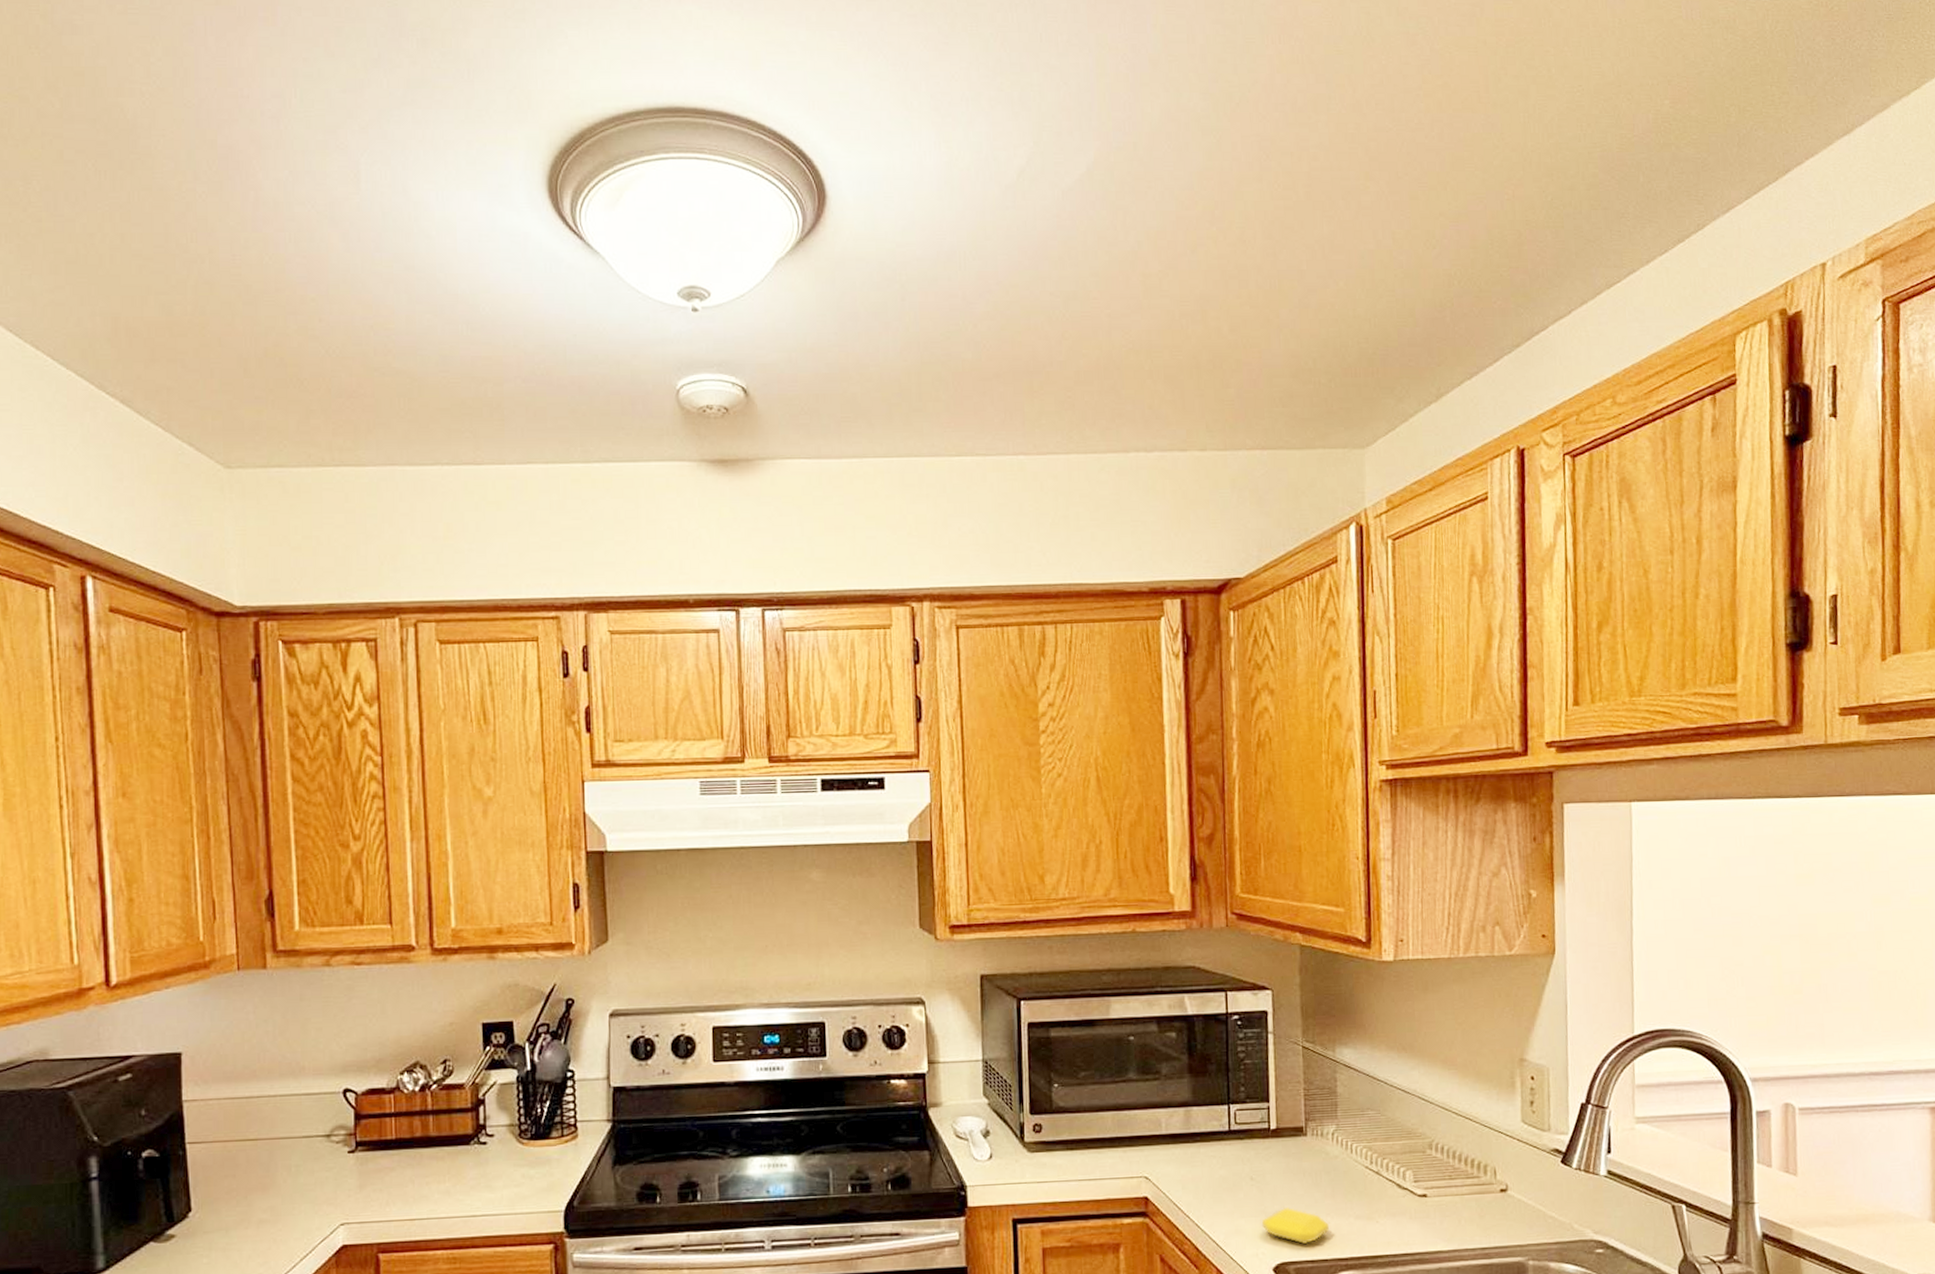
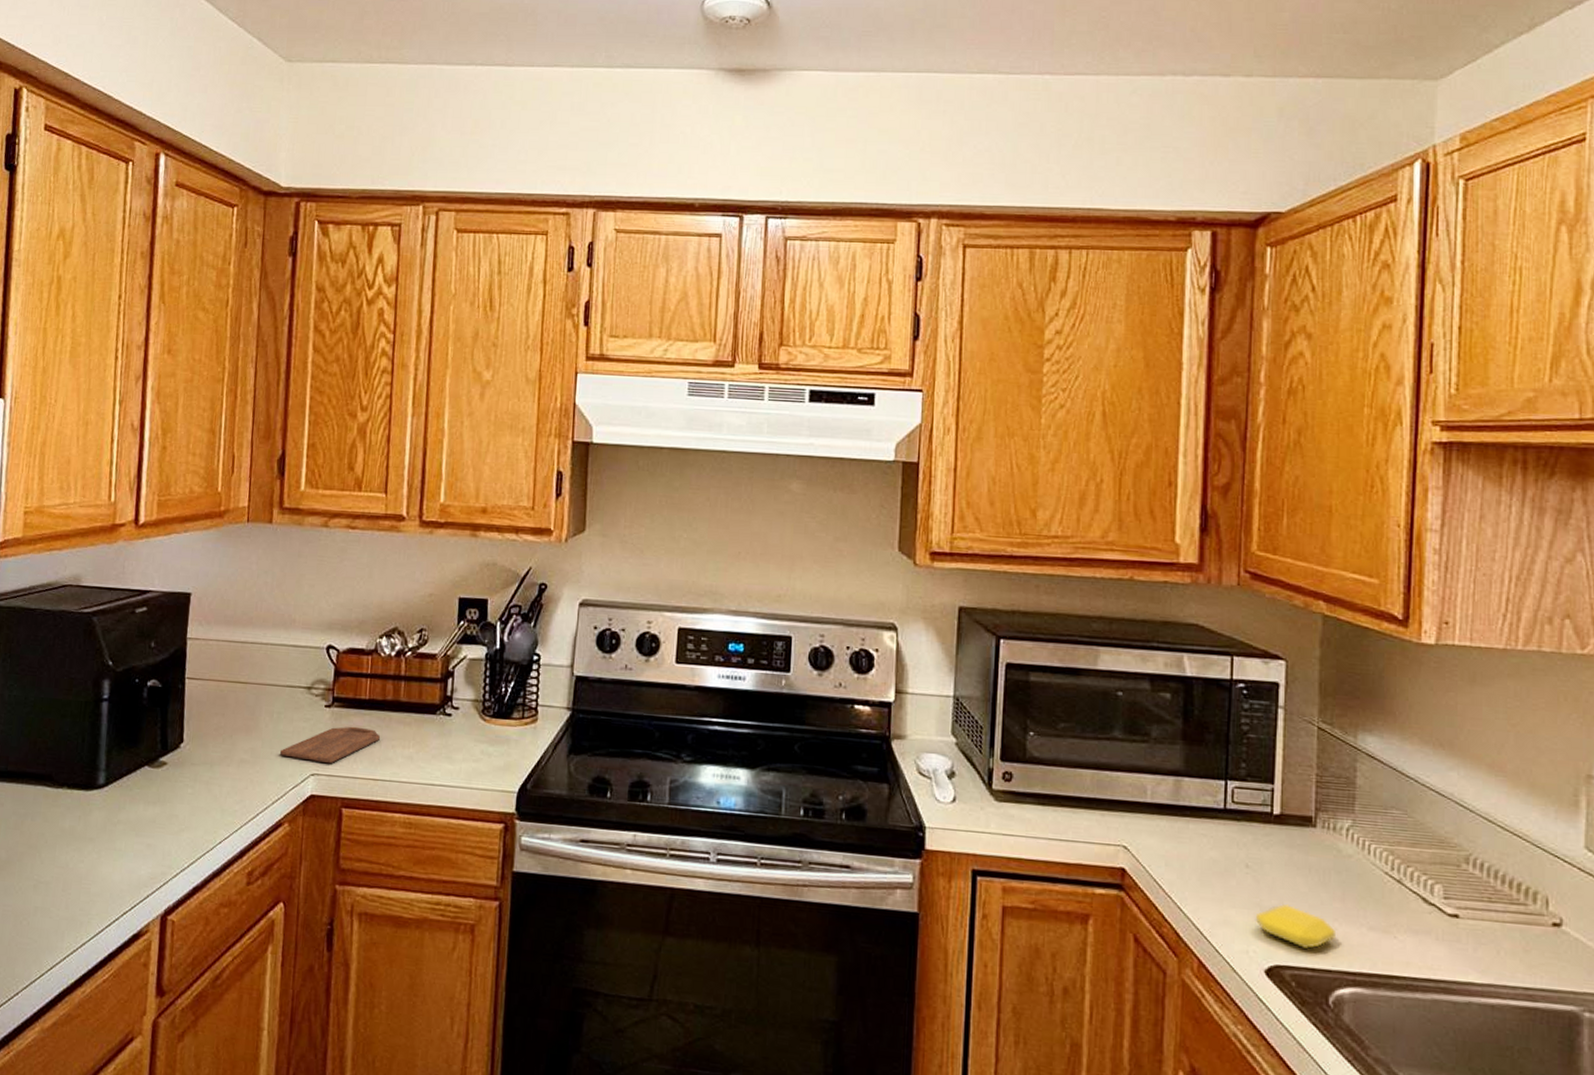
cutting board: none [302,1168,412,1211] -> present [279,726,380,764]

